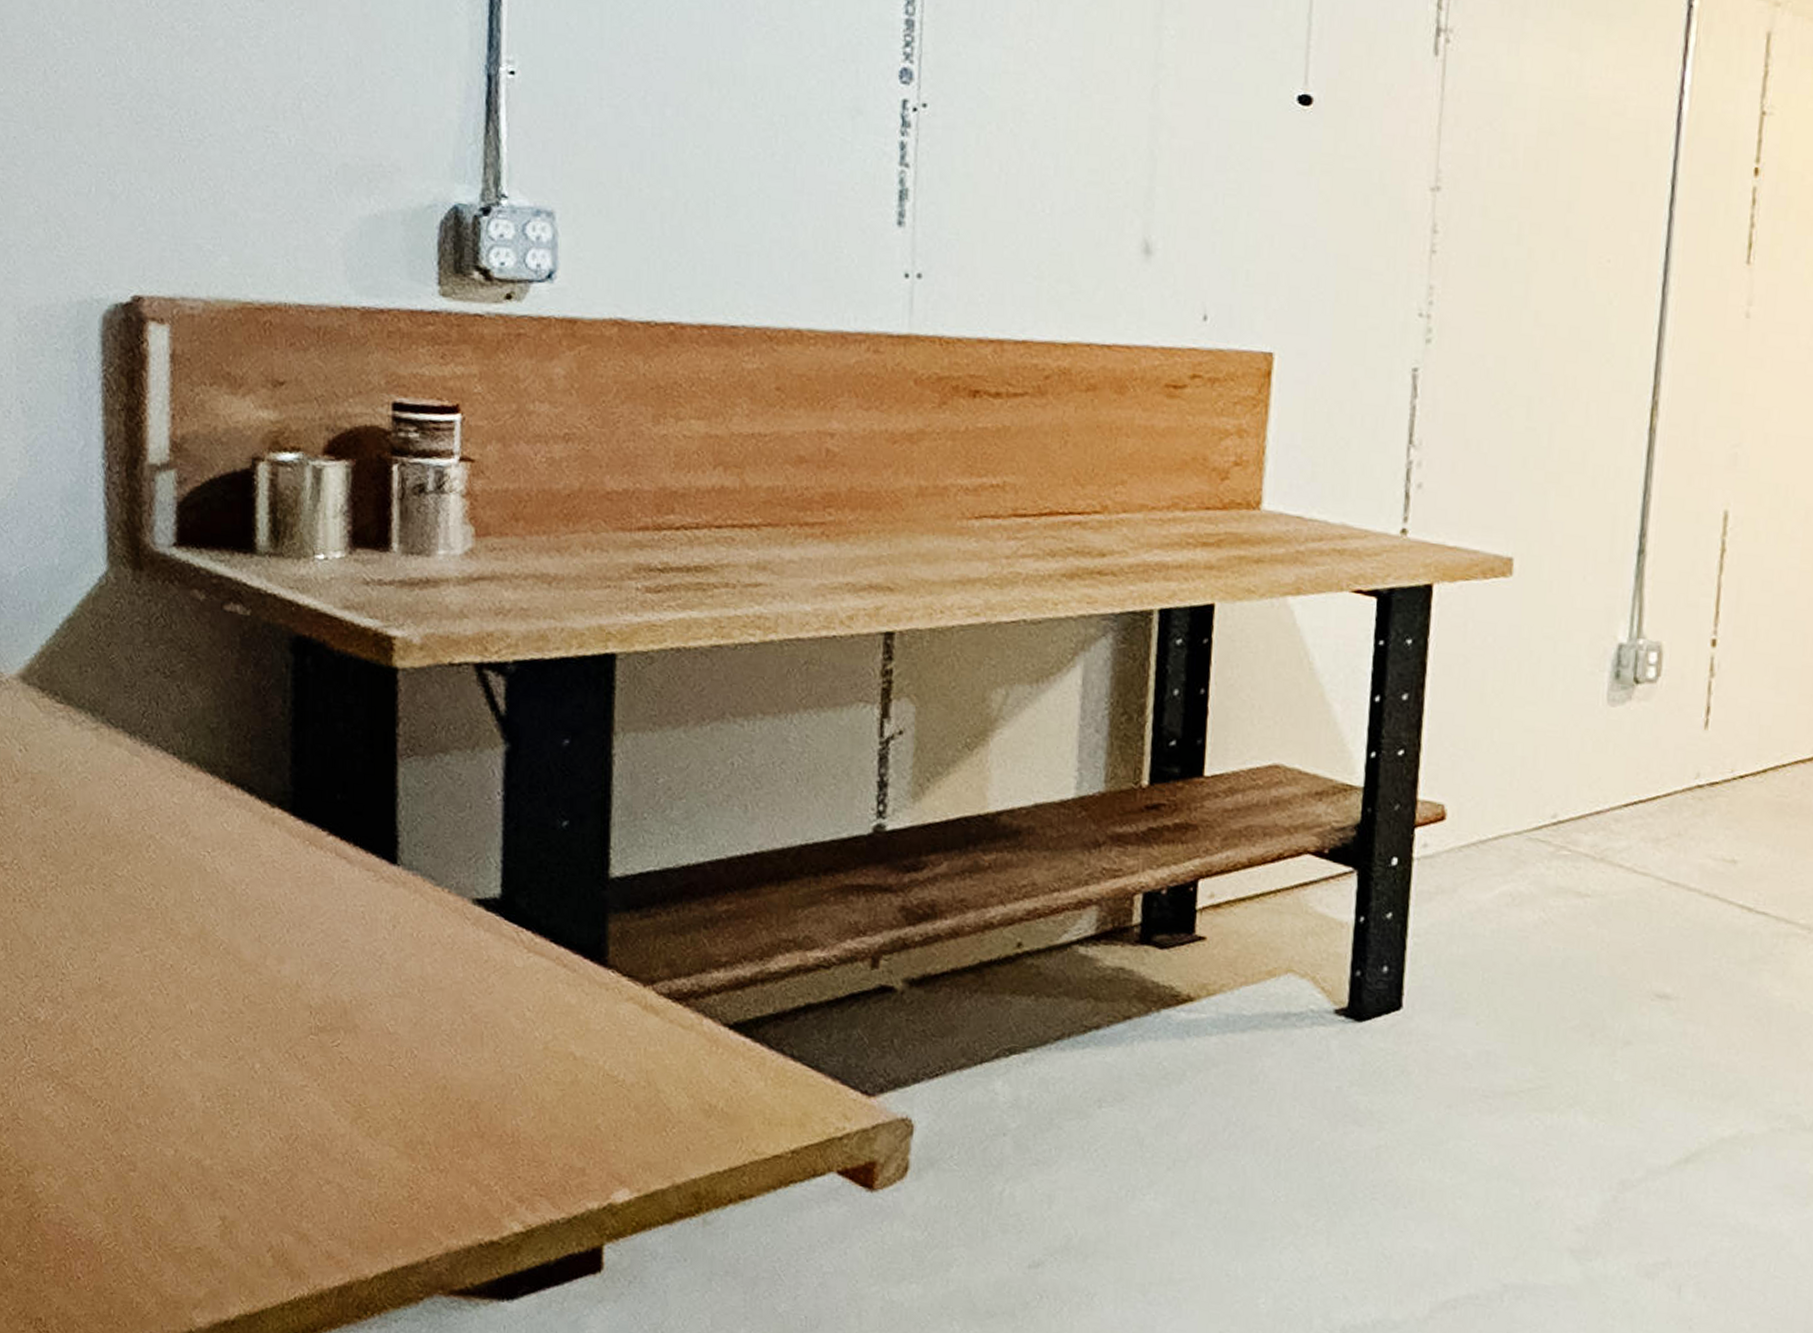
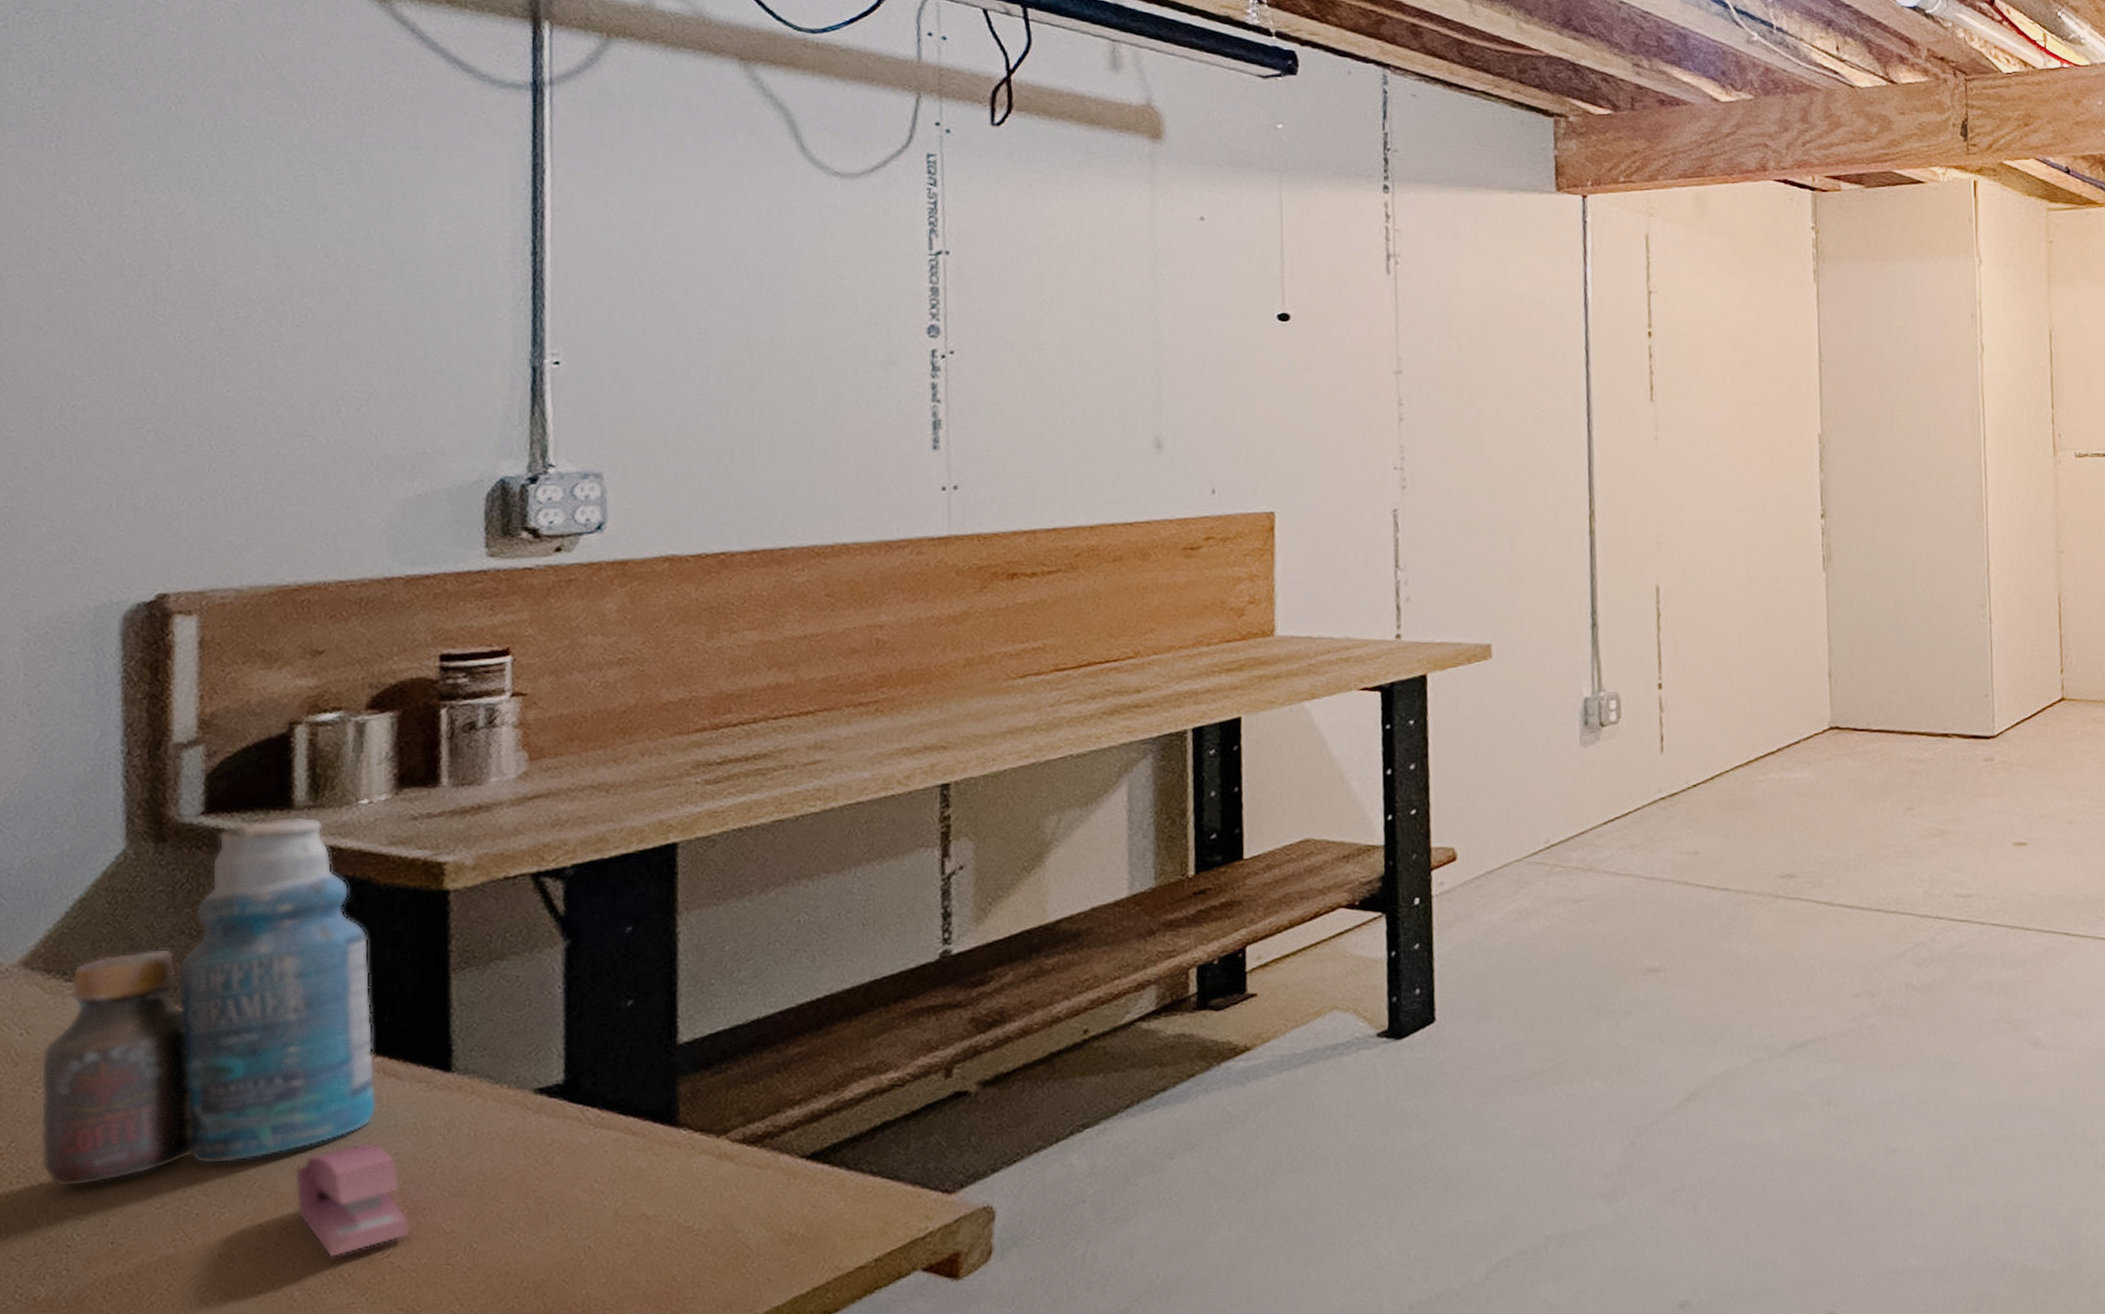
bottle: none [37,561,329,920] -> present [40,816,376,1187]
stapler: none [256,923,358,1036] -> present [295,1142,410,1257]

